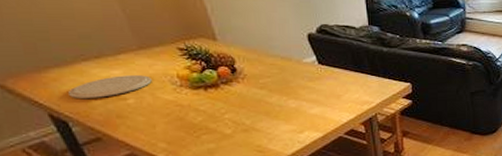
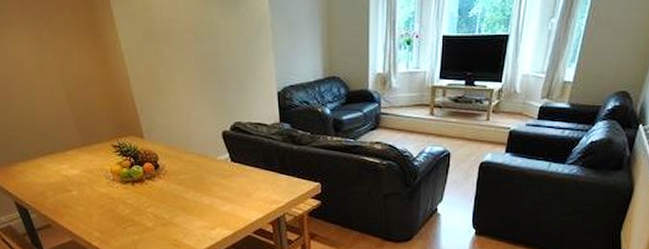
plate: present [68,75,152,98] -> none [30,170,91,189]

